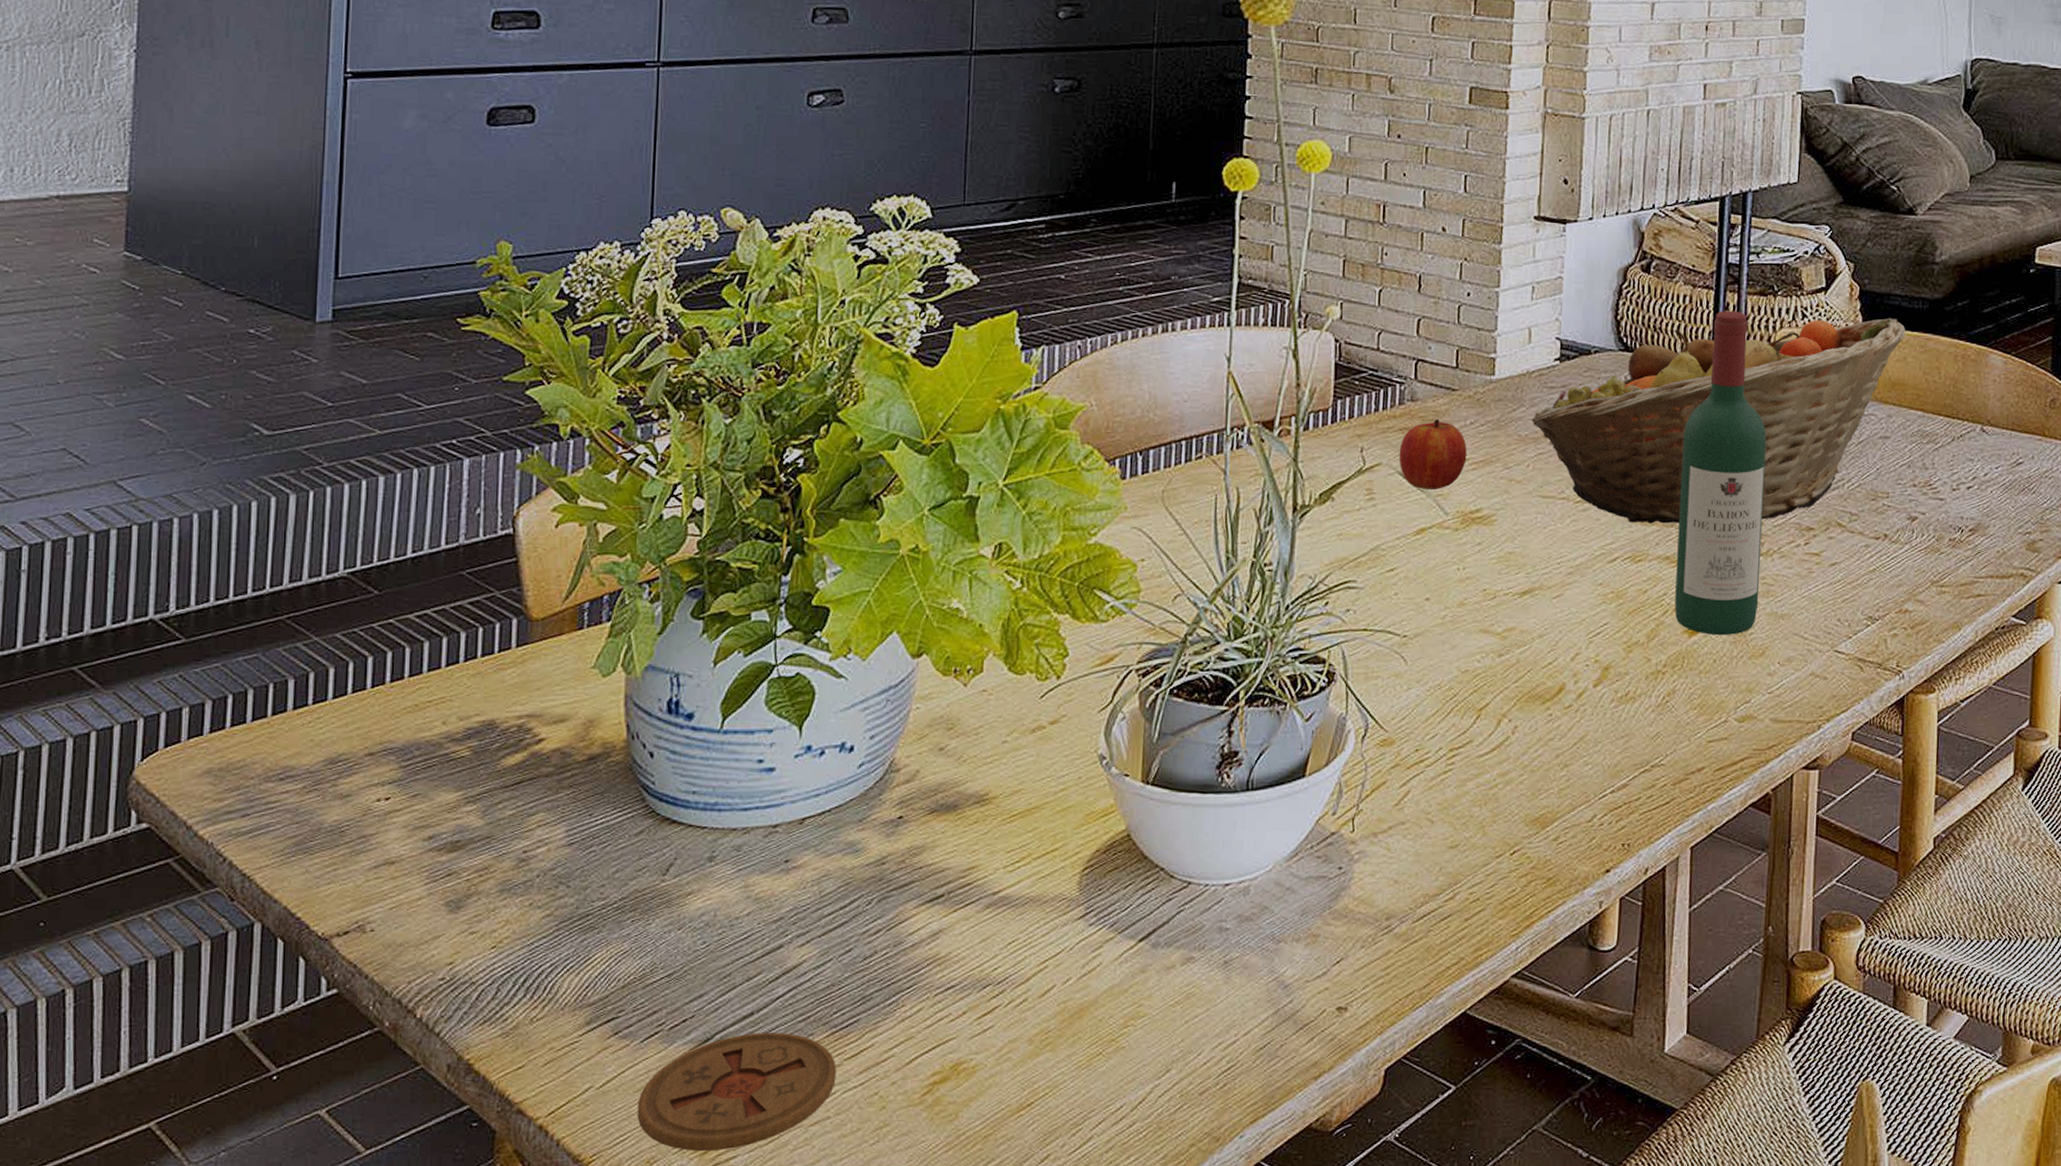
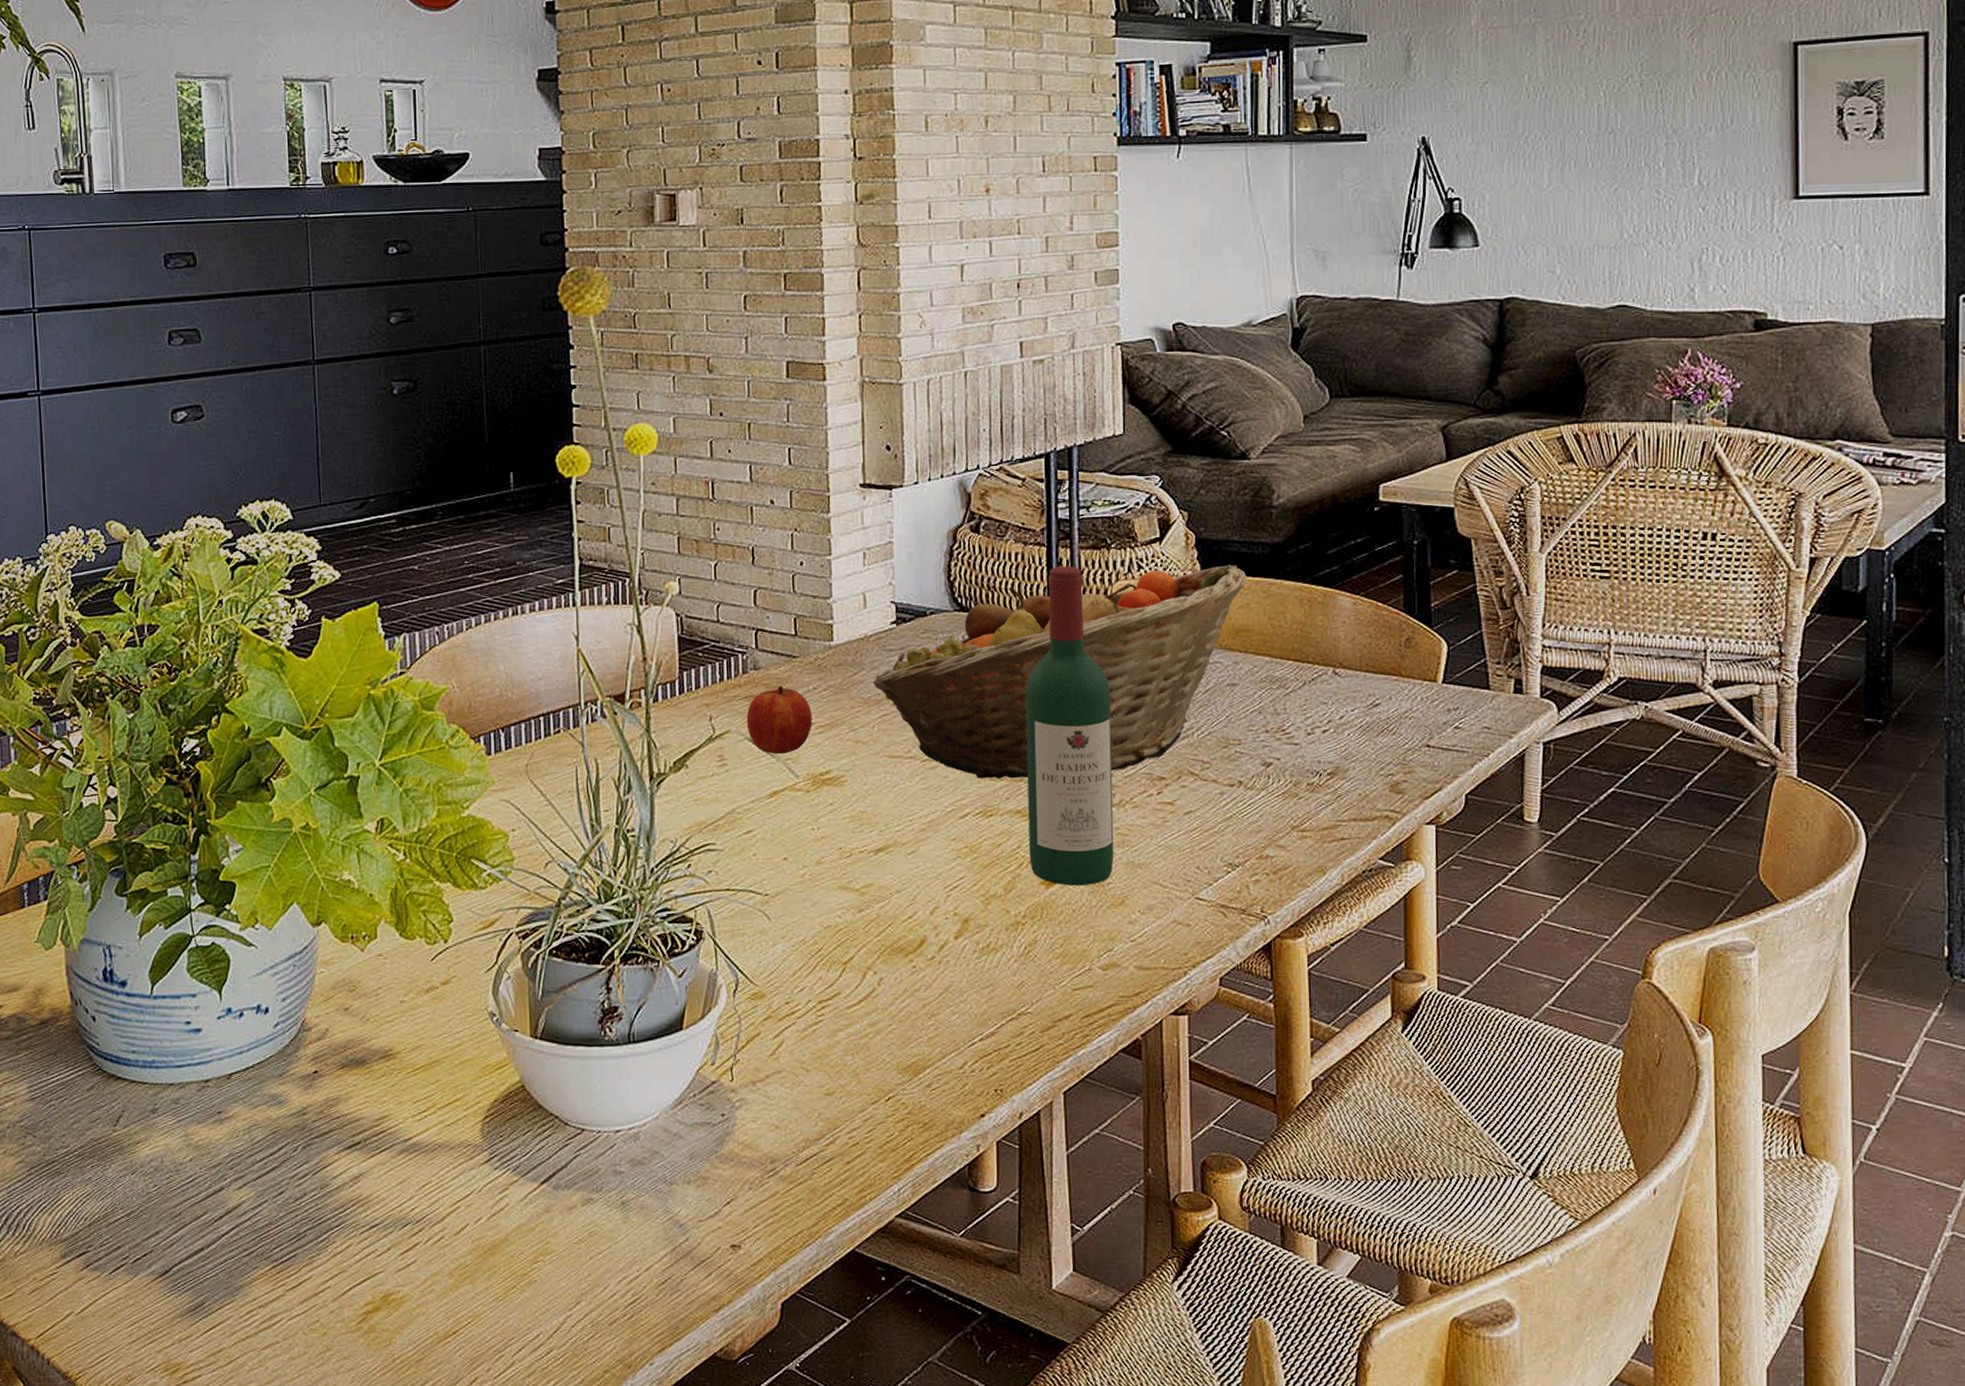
coaster: present [637,1033,836,1152] -> none [112,1266,281,1371]

